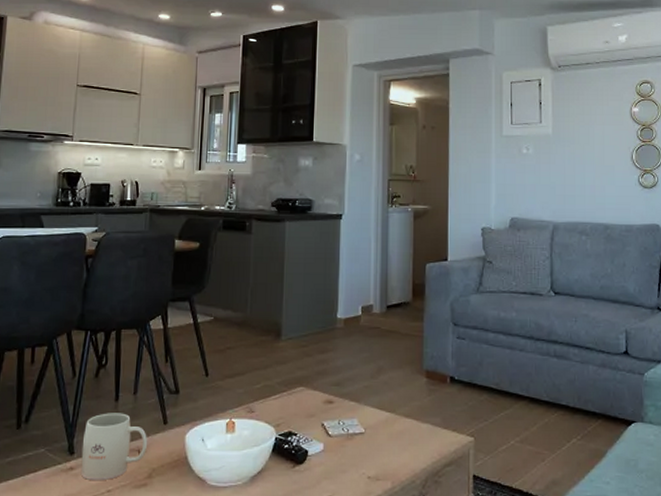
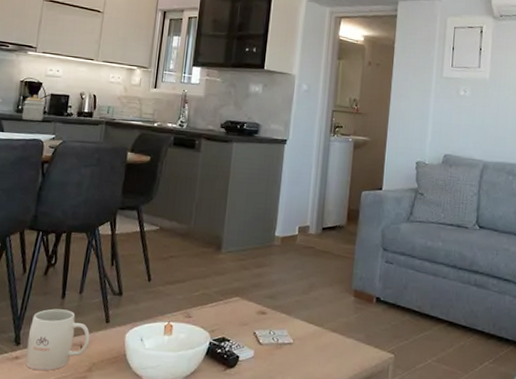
jar: none [61,186,85,214] -> present [21,95,45,122]

